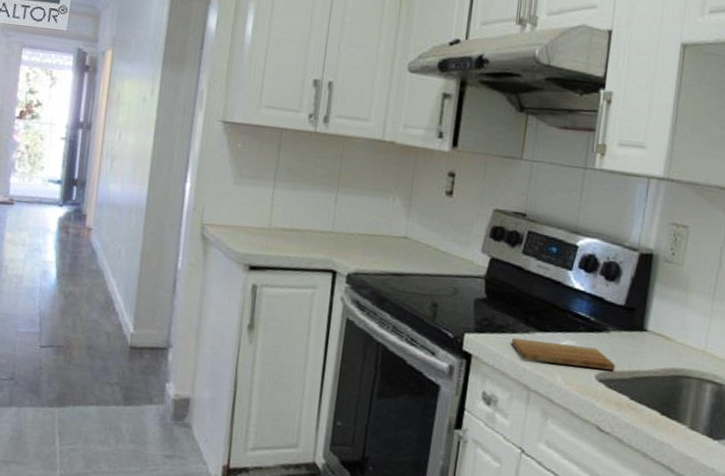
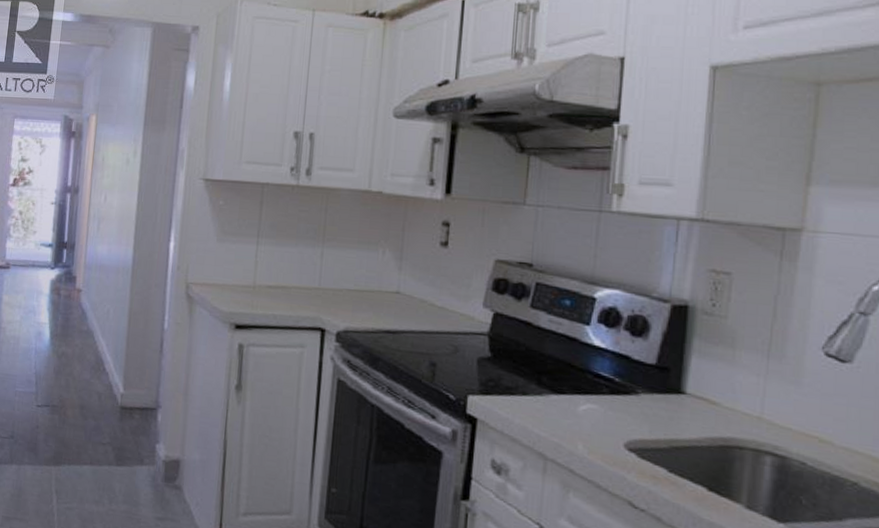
cutting board: present [511,337,616,370] -> none [521,400,648,439]

